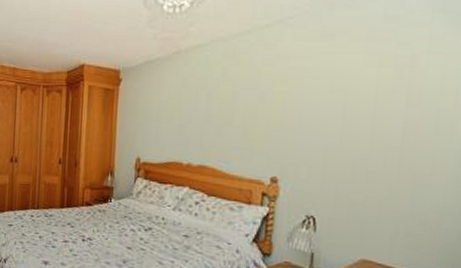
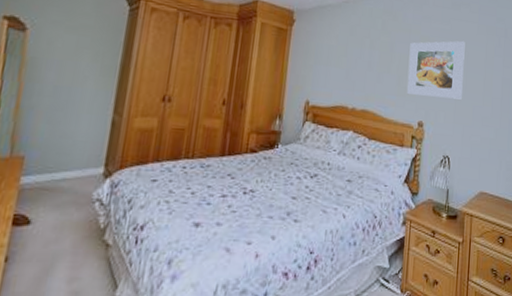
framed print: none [255,78,342,151] -> present [406,40,465,100]

